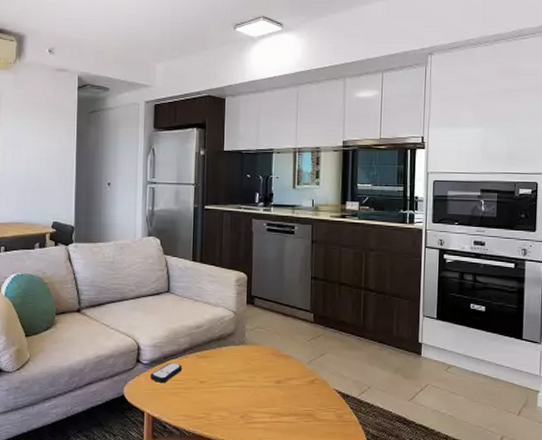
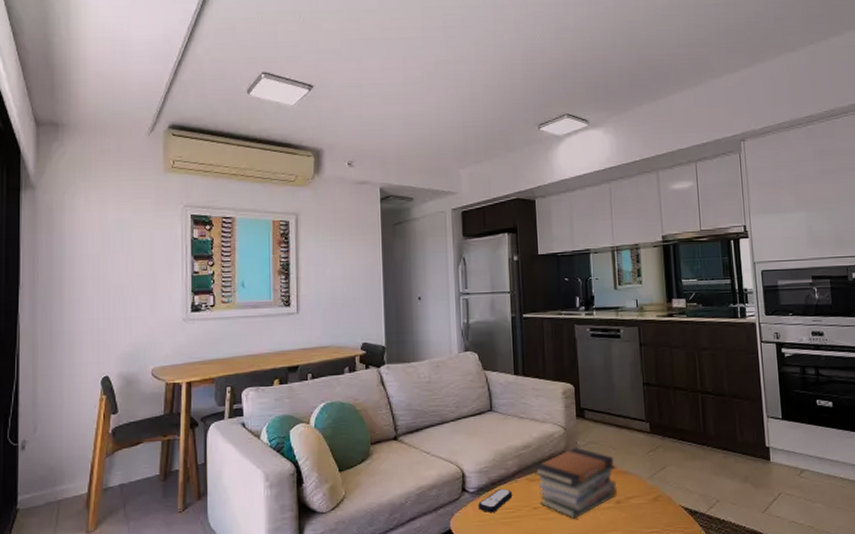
book stack: none [204,330,279,394] -> present [534,447,617,519]

